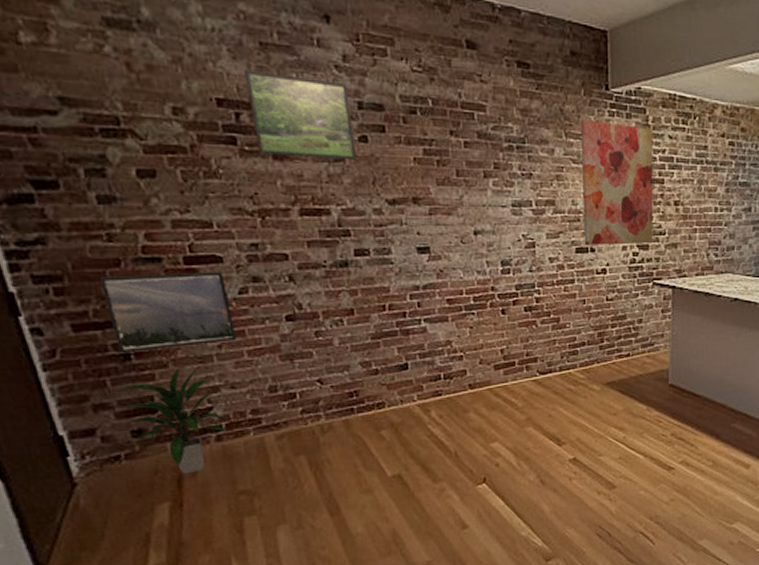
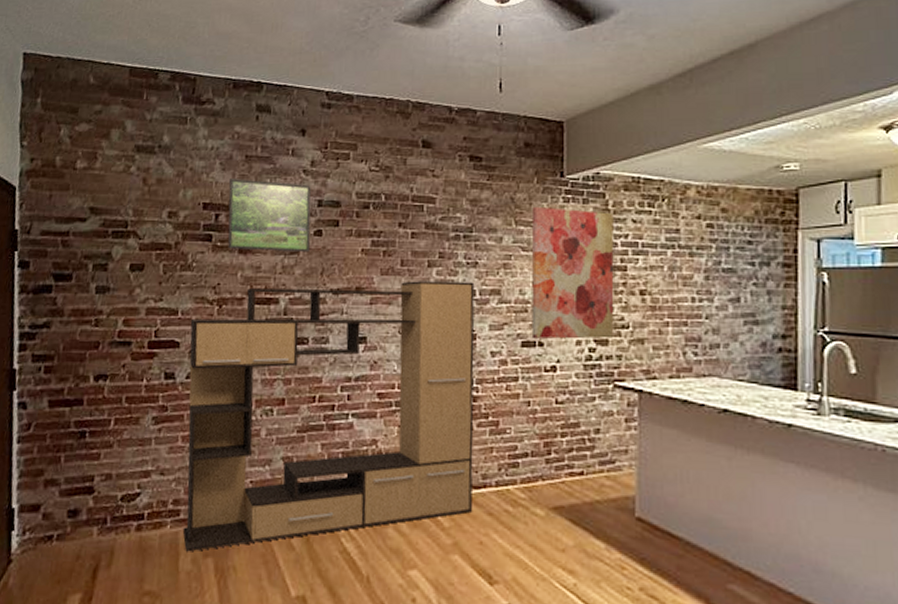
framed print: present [98,272,237,354] -> none [78,356,177,431]
indoor plant: present [117,366,229,475] -> none [63,447,151,565]
media console: none [230,191,542,453] -> present [182,281,475,552]

